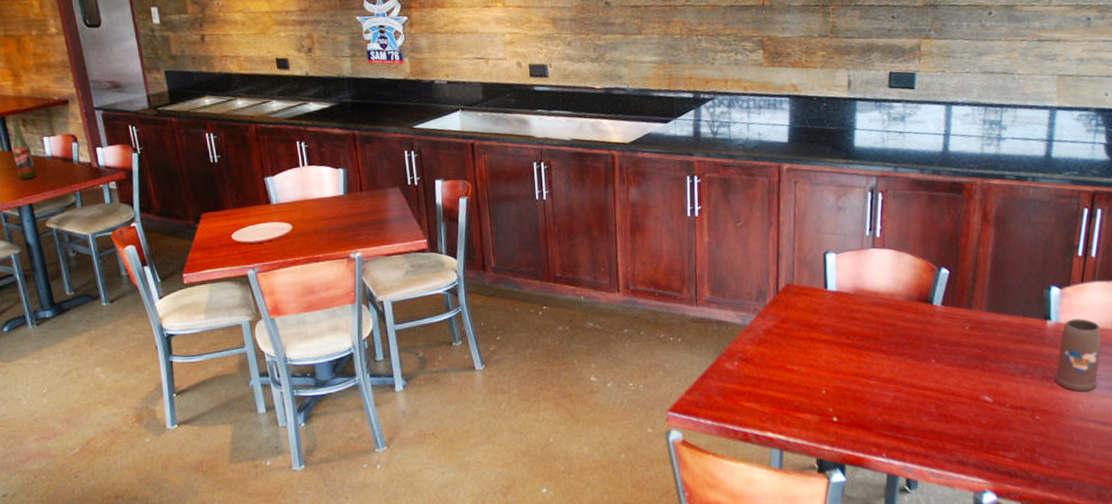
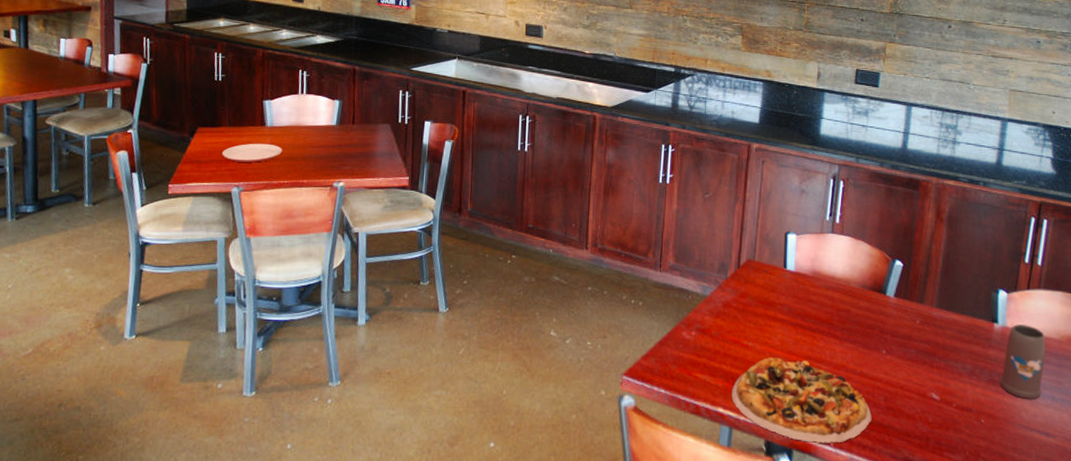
beer bottle: present [10,119,36,180] -> none [28,19,47,77]
pizza: none [779,378,924,456] -> present [732,357,872,443]

